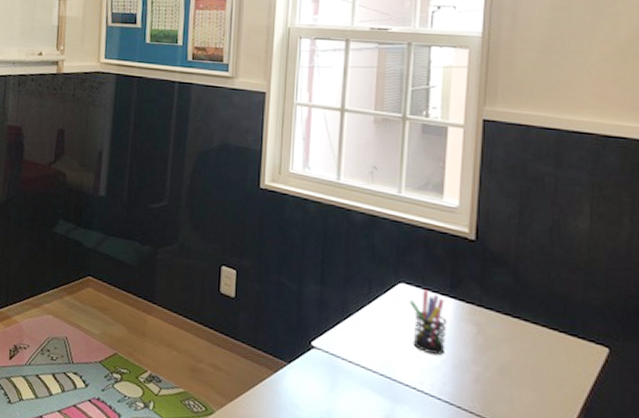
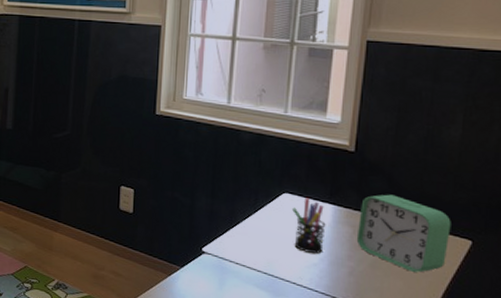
alarm clock: none [481,290,585,383] -> present [356,194,451,273]

